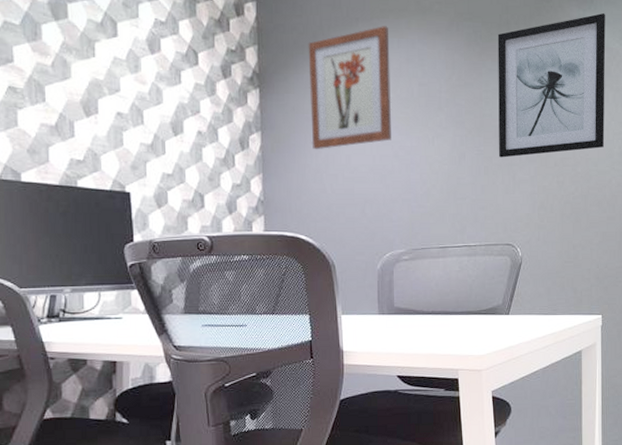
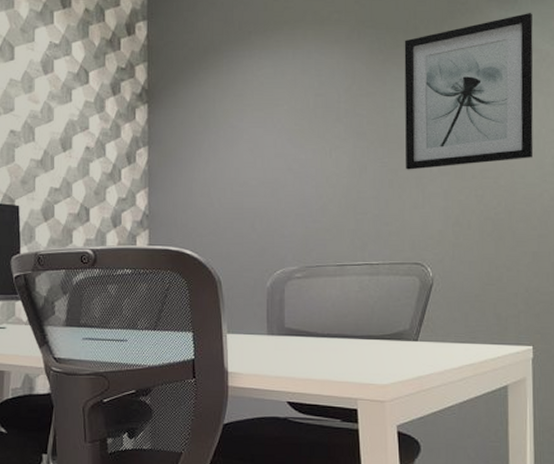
wall art: present [308,26,392,149] -> none [198,38,285,163]

